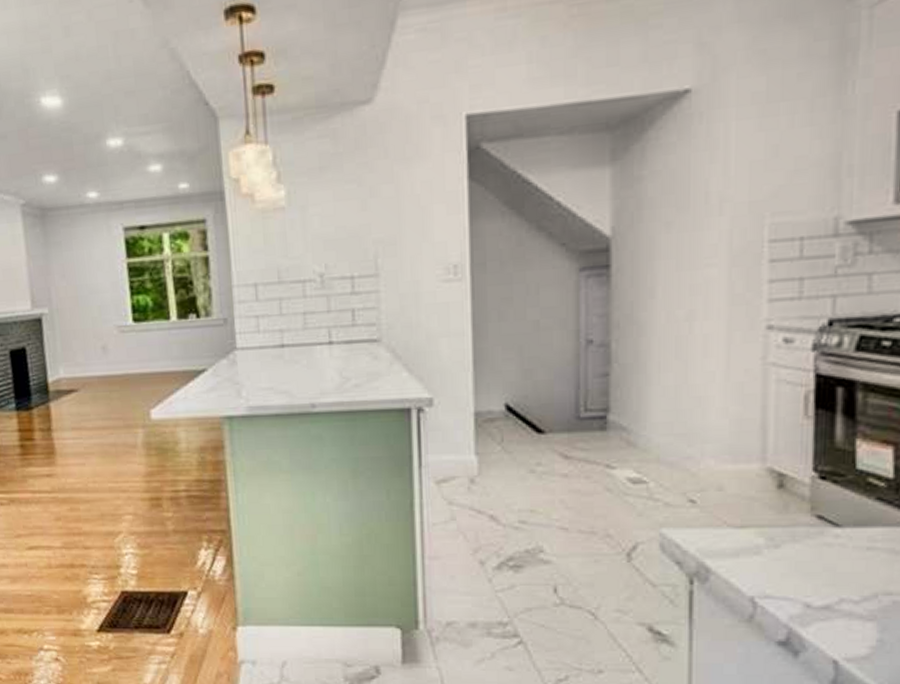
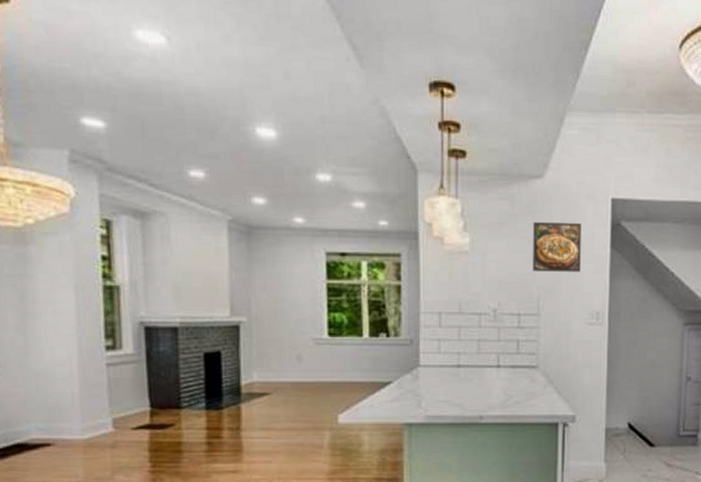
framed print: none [363,153,429,222] -> present [533,222,581,272]

